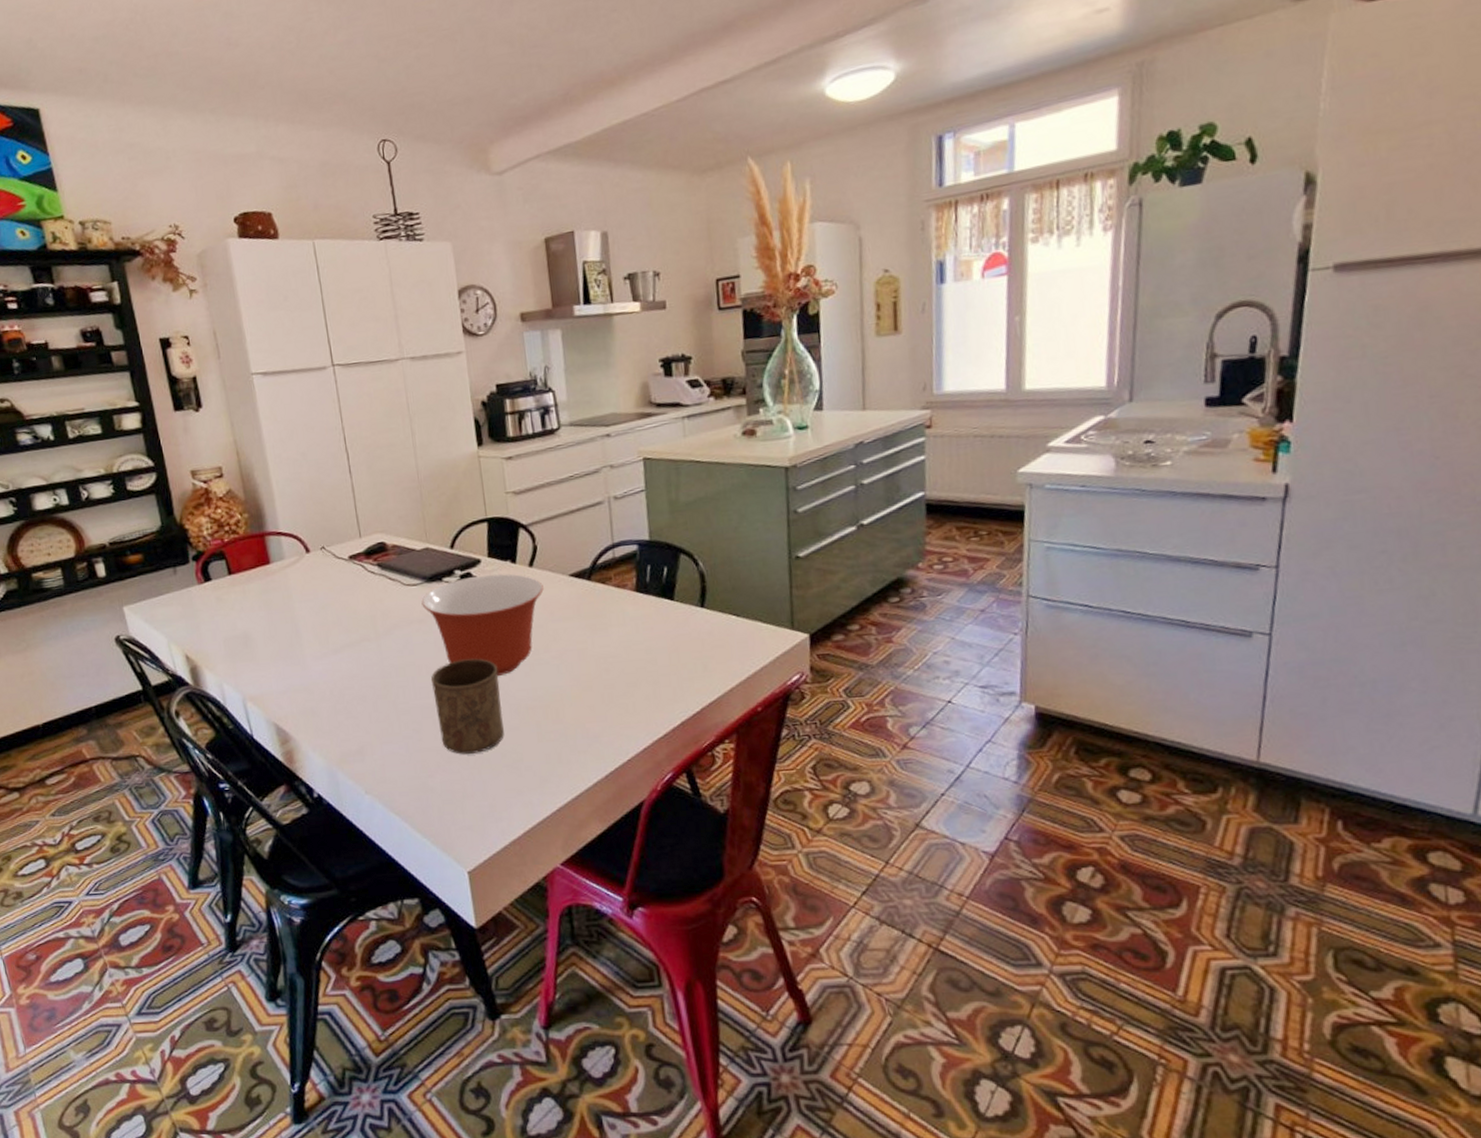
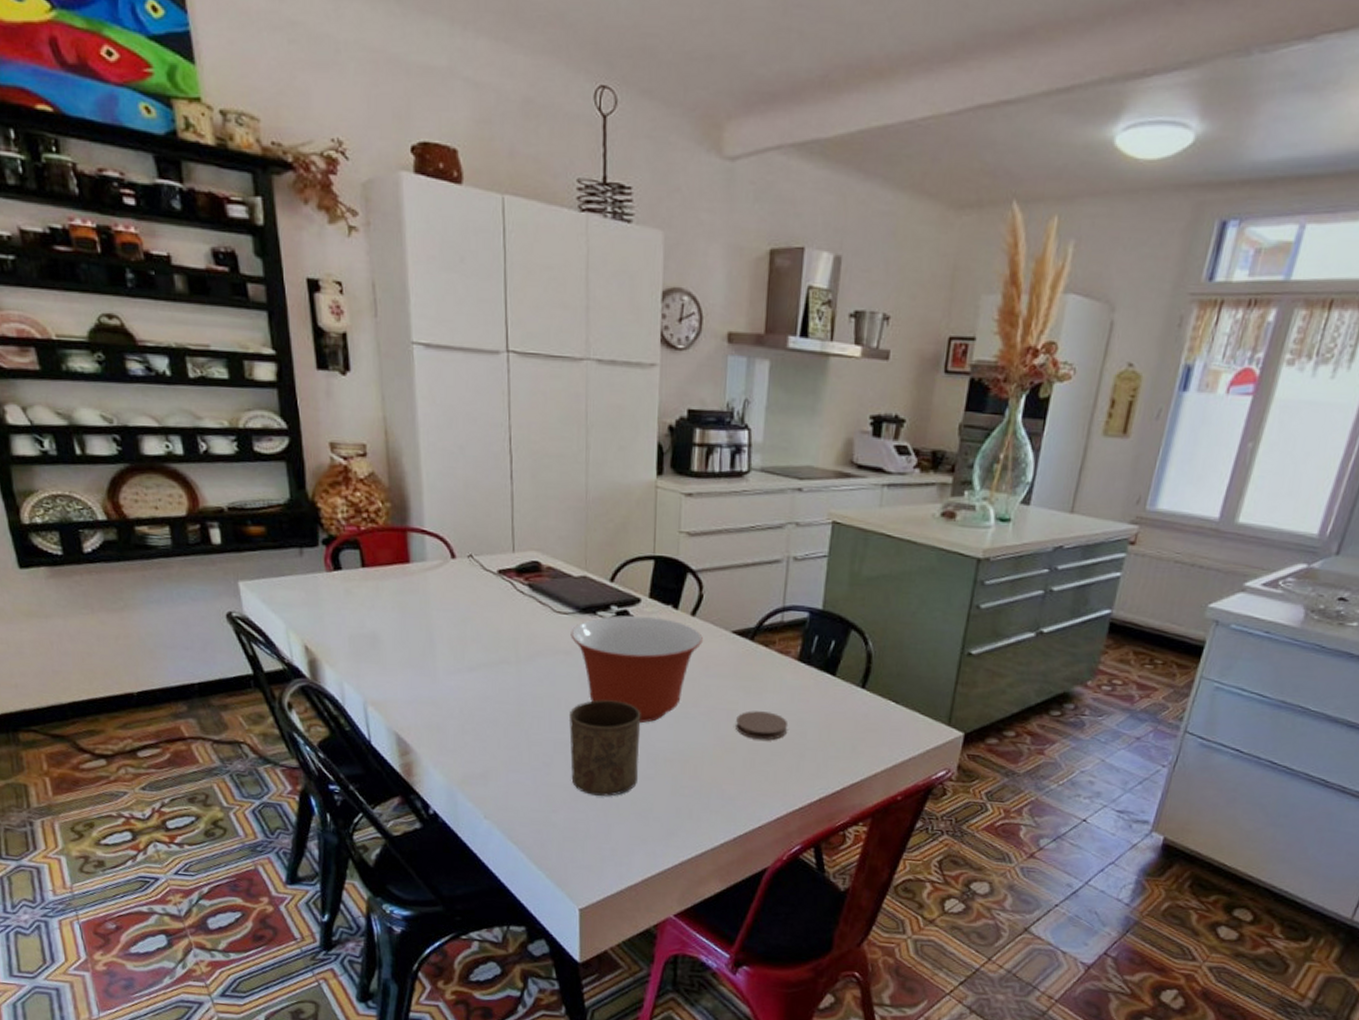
coaster: none [587,645,638,674] -> present [736,711,789,740]

